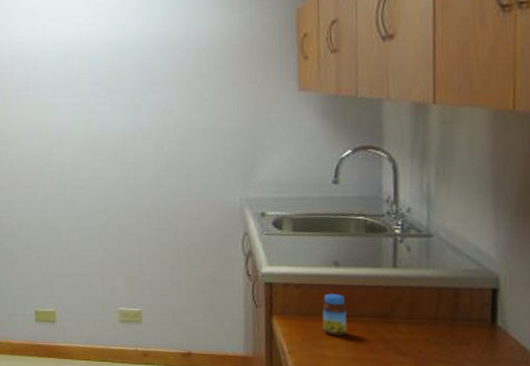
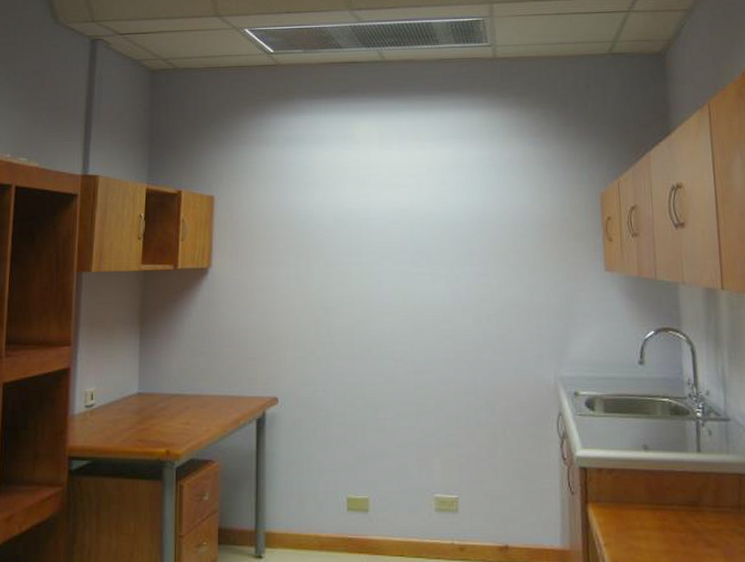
jar: present [322,293,347,337] -> none [634,479,659,527]

